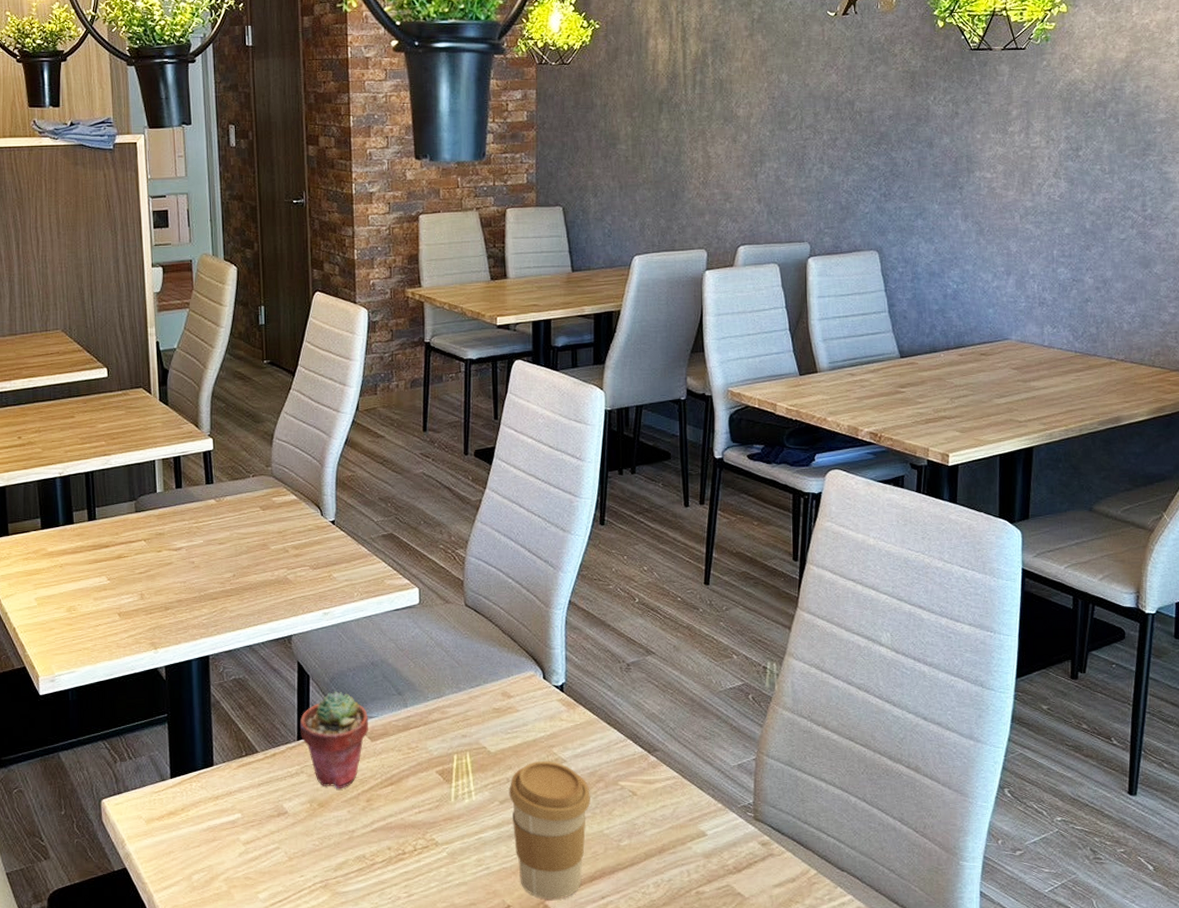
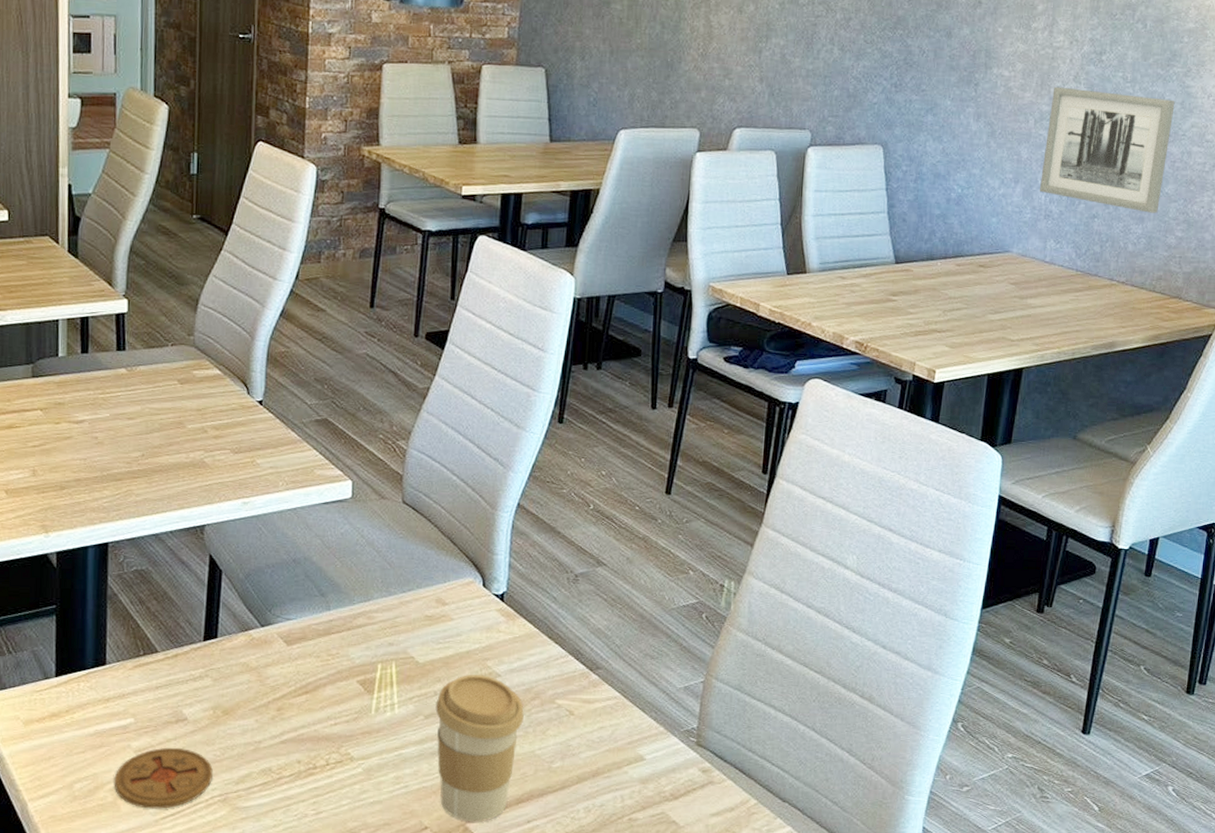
coaster: none [227,839,313,896] -> present [114,747,213,809]
potted succulent: present [299,691,368,789] -> none [207,589,285,696]
wall art: none [1031,183,1155,293] -> present [1039,86,1175,213]

